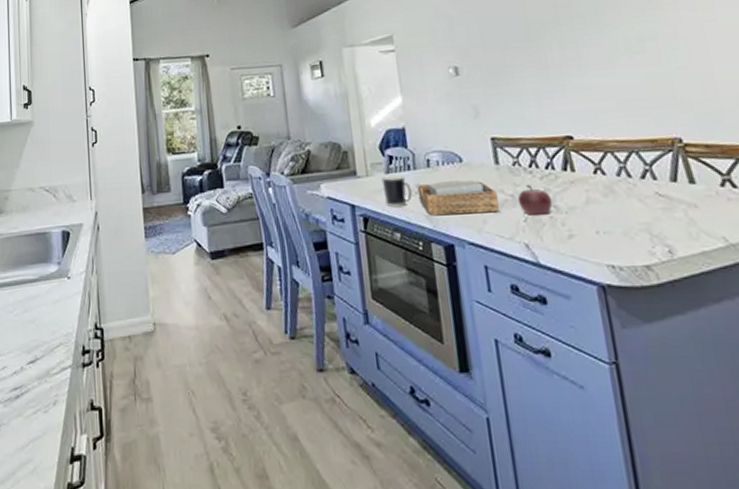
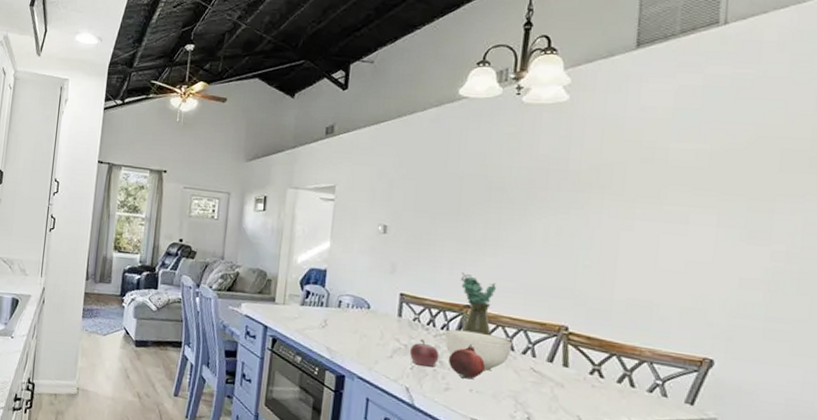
mug: present [381,176,412,207] -> none [295,308,320,336]
napkin holder: present [417,180,499,216] -> none [324,321,393,357]
vase: none [550,101,601,167] -> present [460,272,496,336]
bowl: none [550,163,628,206] -> present [444,329,513,371]
fruit: none [563,178,606,220] -> present [449,343,485,379]

